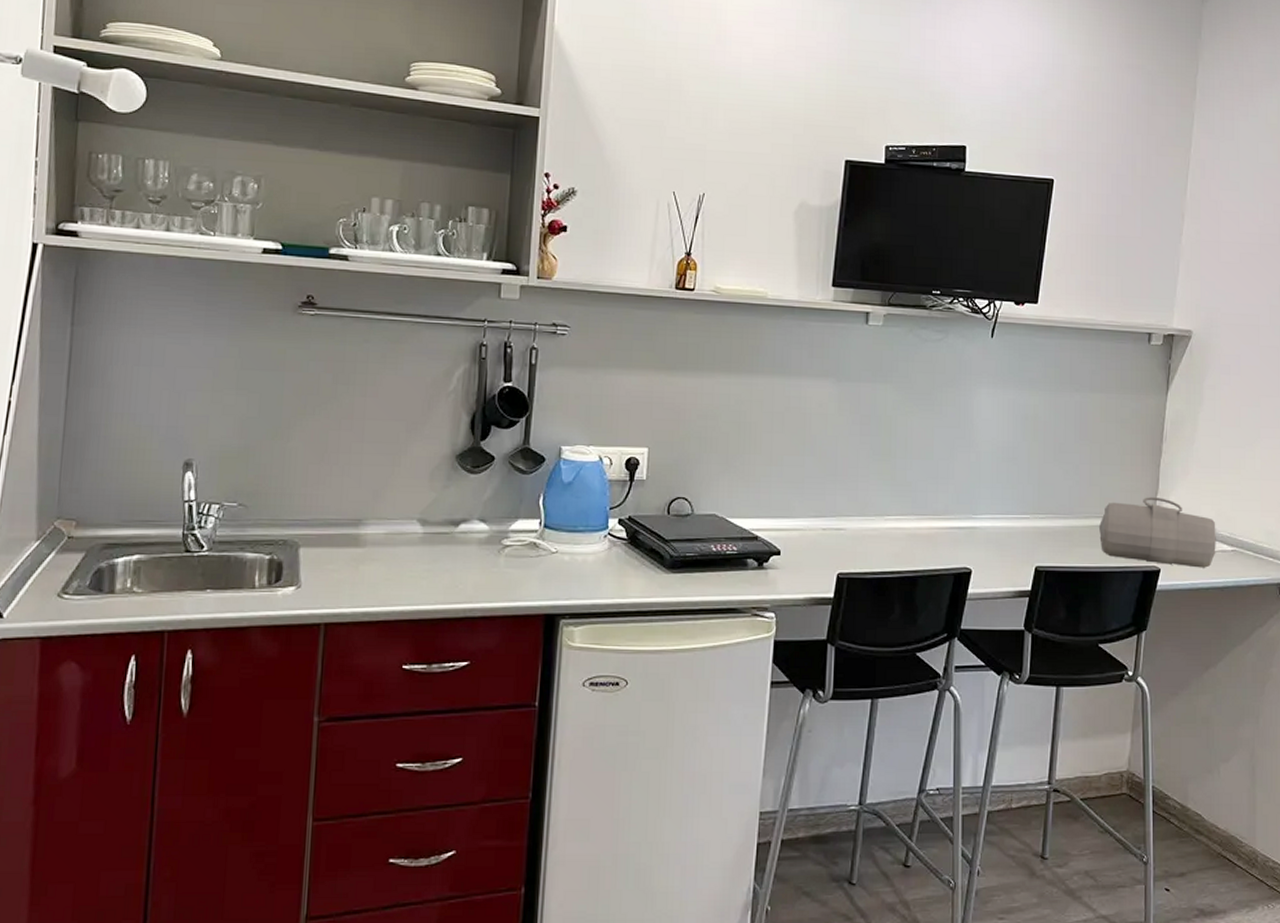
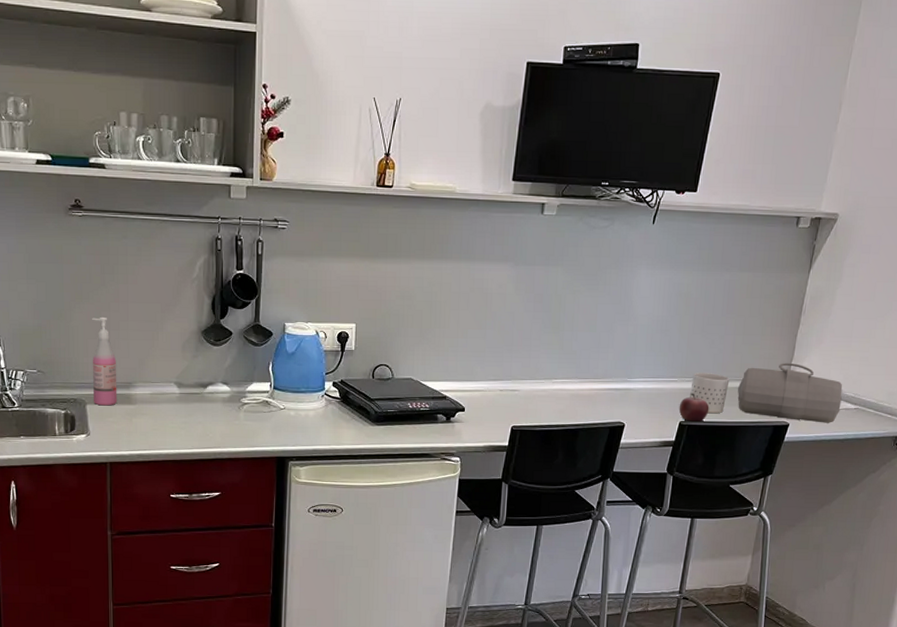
soap dispenser: none [310,436,344,549] -> present [92,316,118,406]
fruit: none [1033,532,1068,567] -> present [679,393,709,422]
mug: none [1045,508,1089,557] -> present [690,373,730,414]

